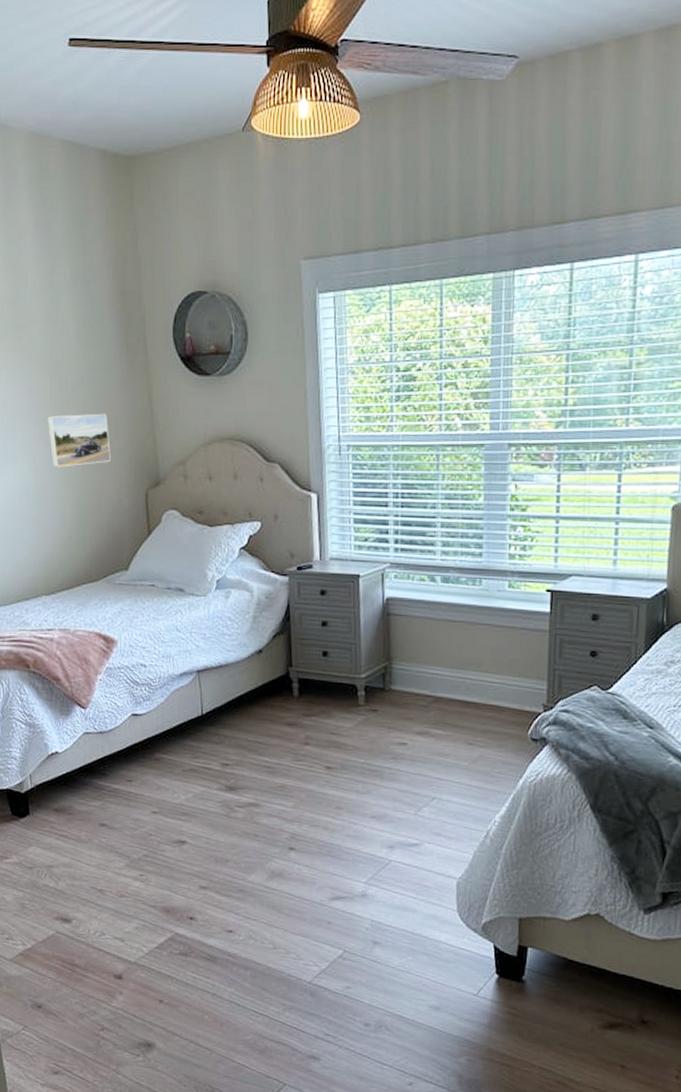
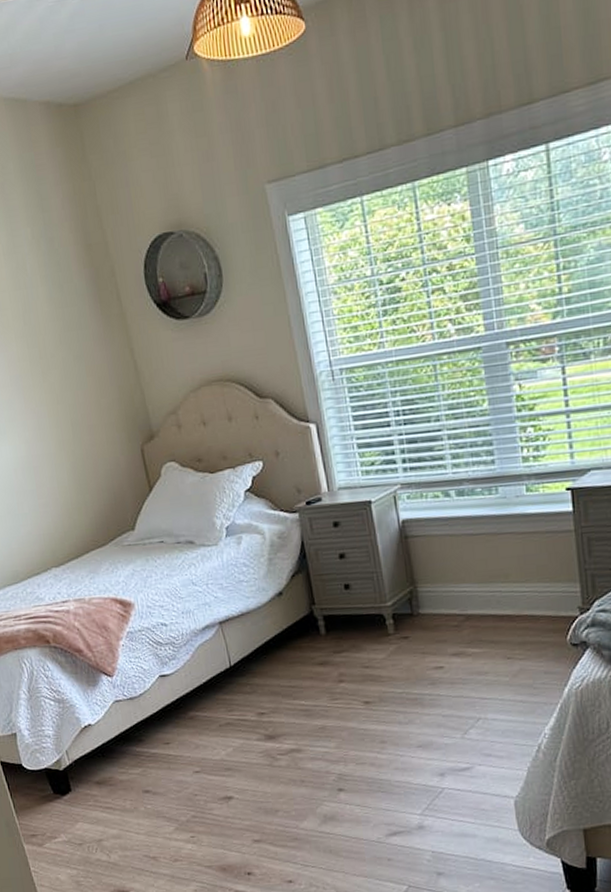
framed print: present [47,413,112,467] -> none [30,373,102,436]

